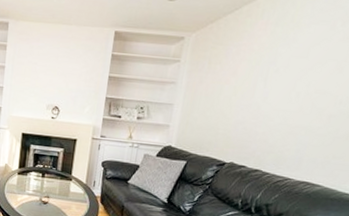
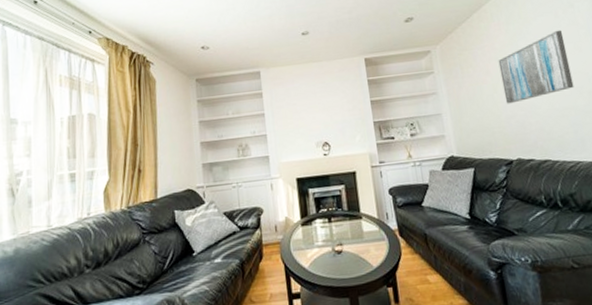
wall art: none [241,43,332,110] -> present [498,30,574,104]

